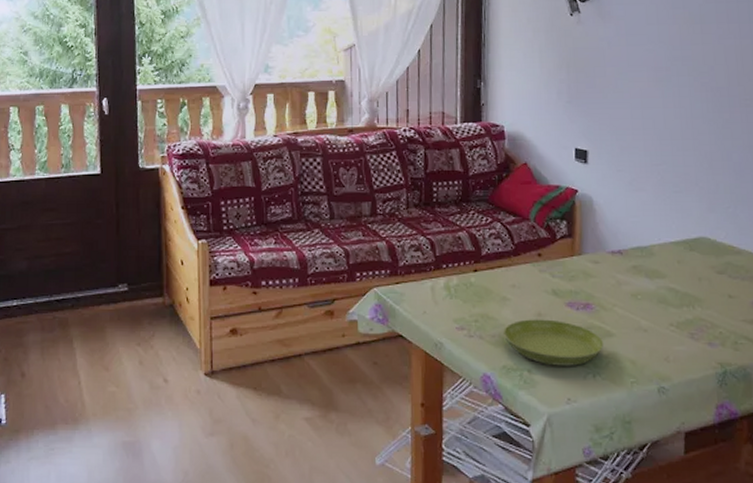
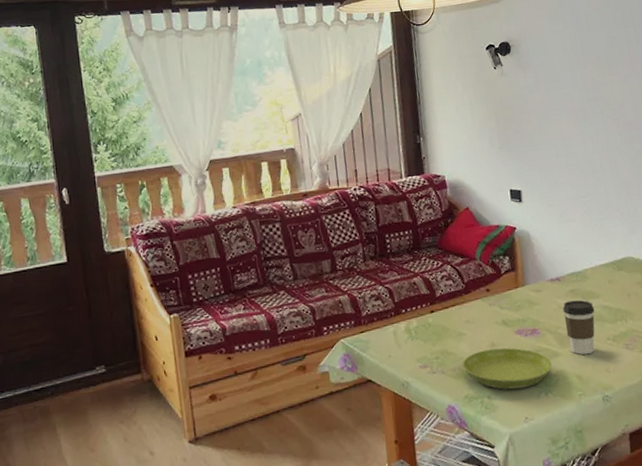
coffee cup: none [622,277,659,339] -> present [562,300,595,355]

